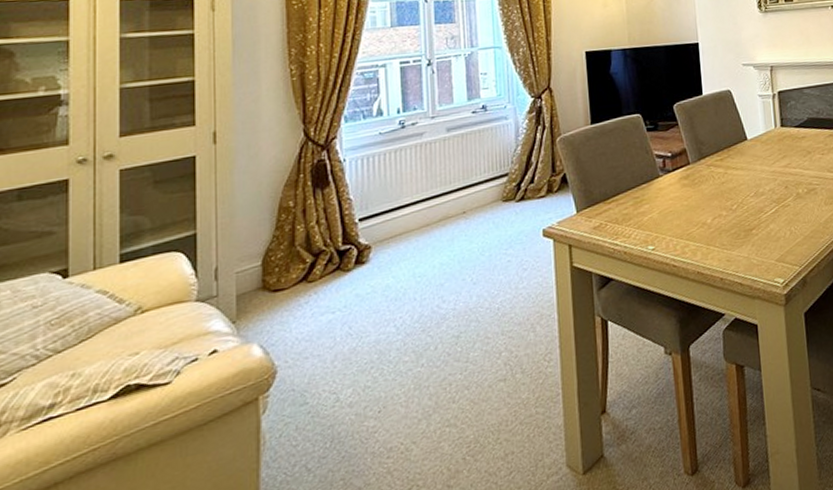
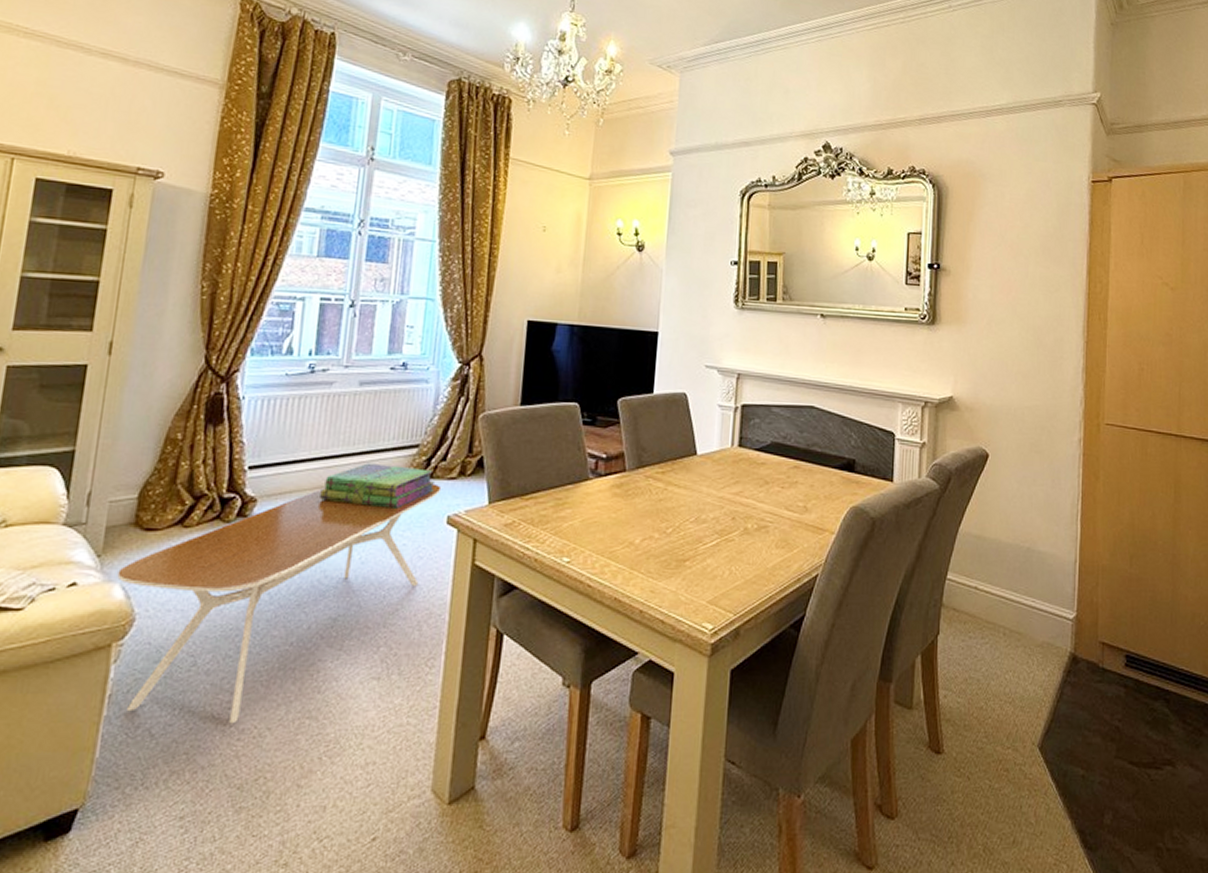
coffee table: none [254,204,534,454] -> present [117,483,442,724]
stack of books: none [427,193,528,237] -> present [320,463,436,509]

